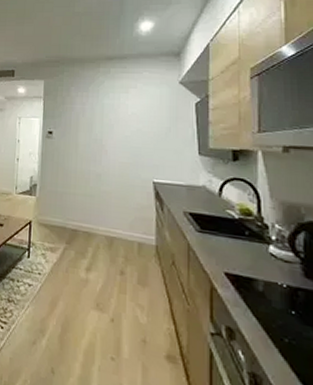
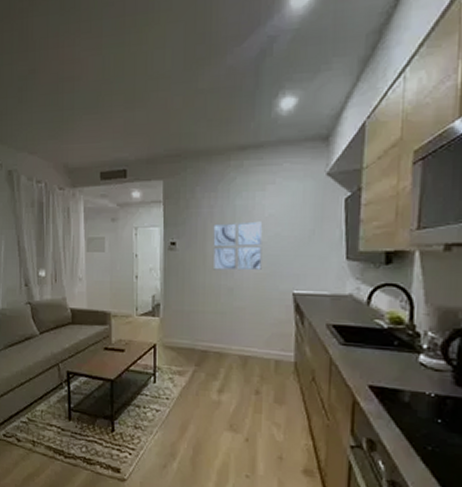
wall art: none [83,118,127,160] -> present [212,221,263,271]

